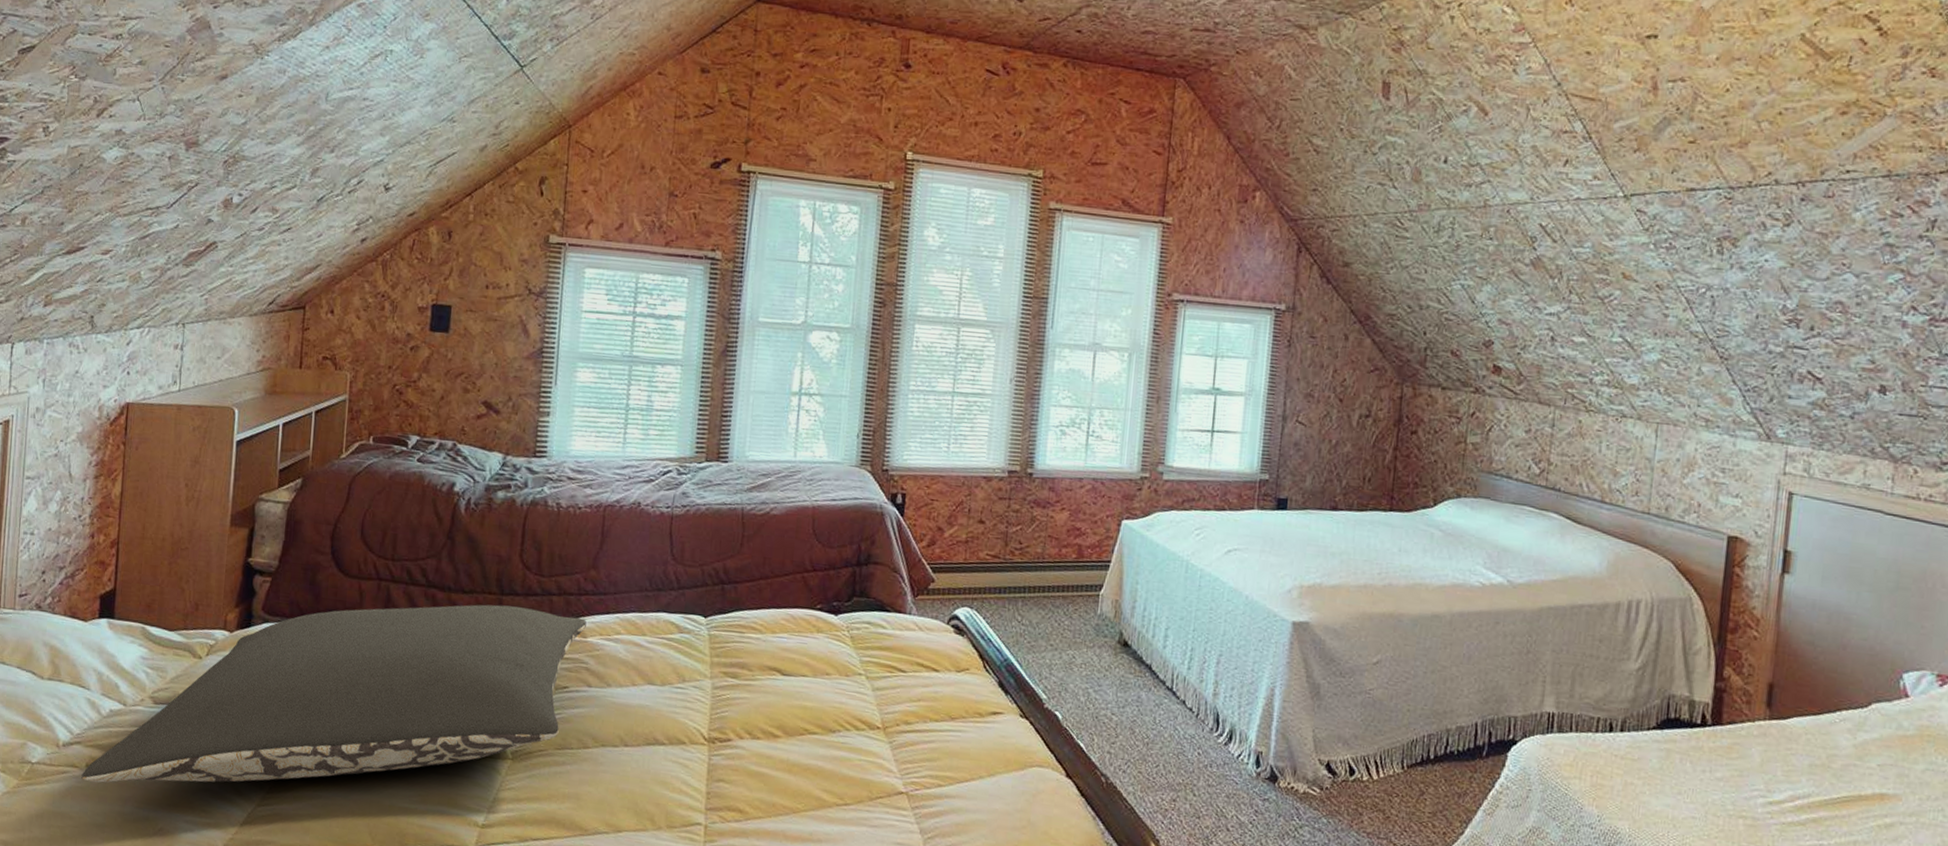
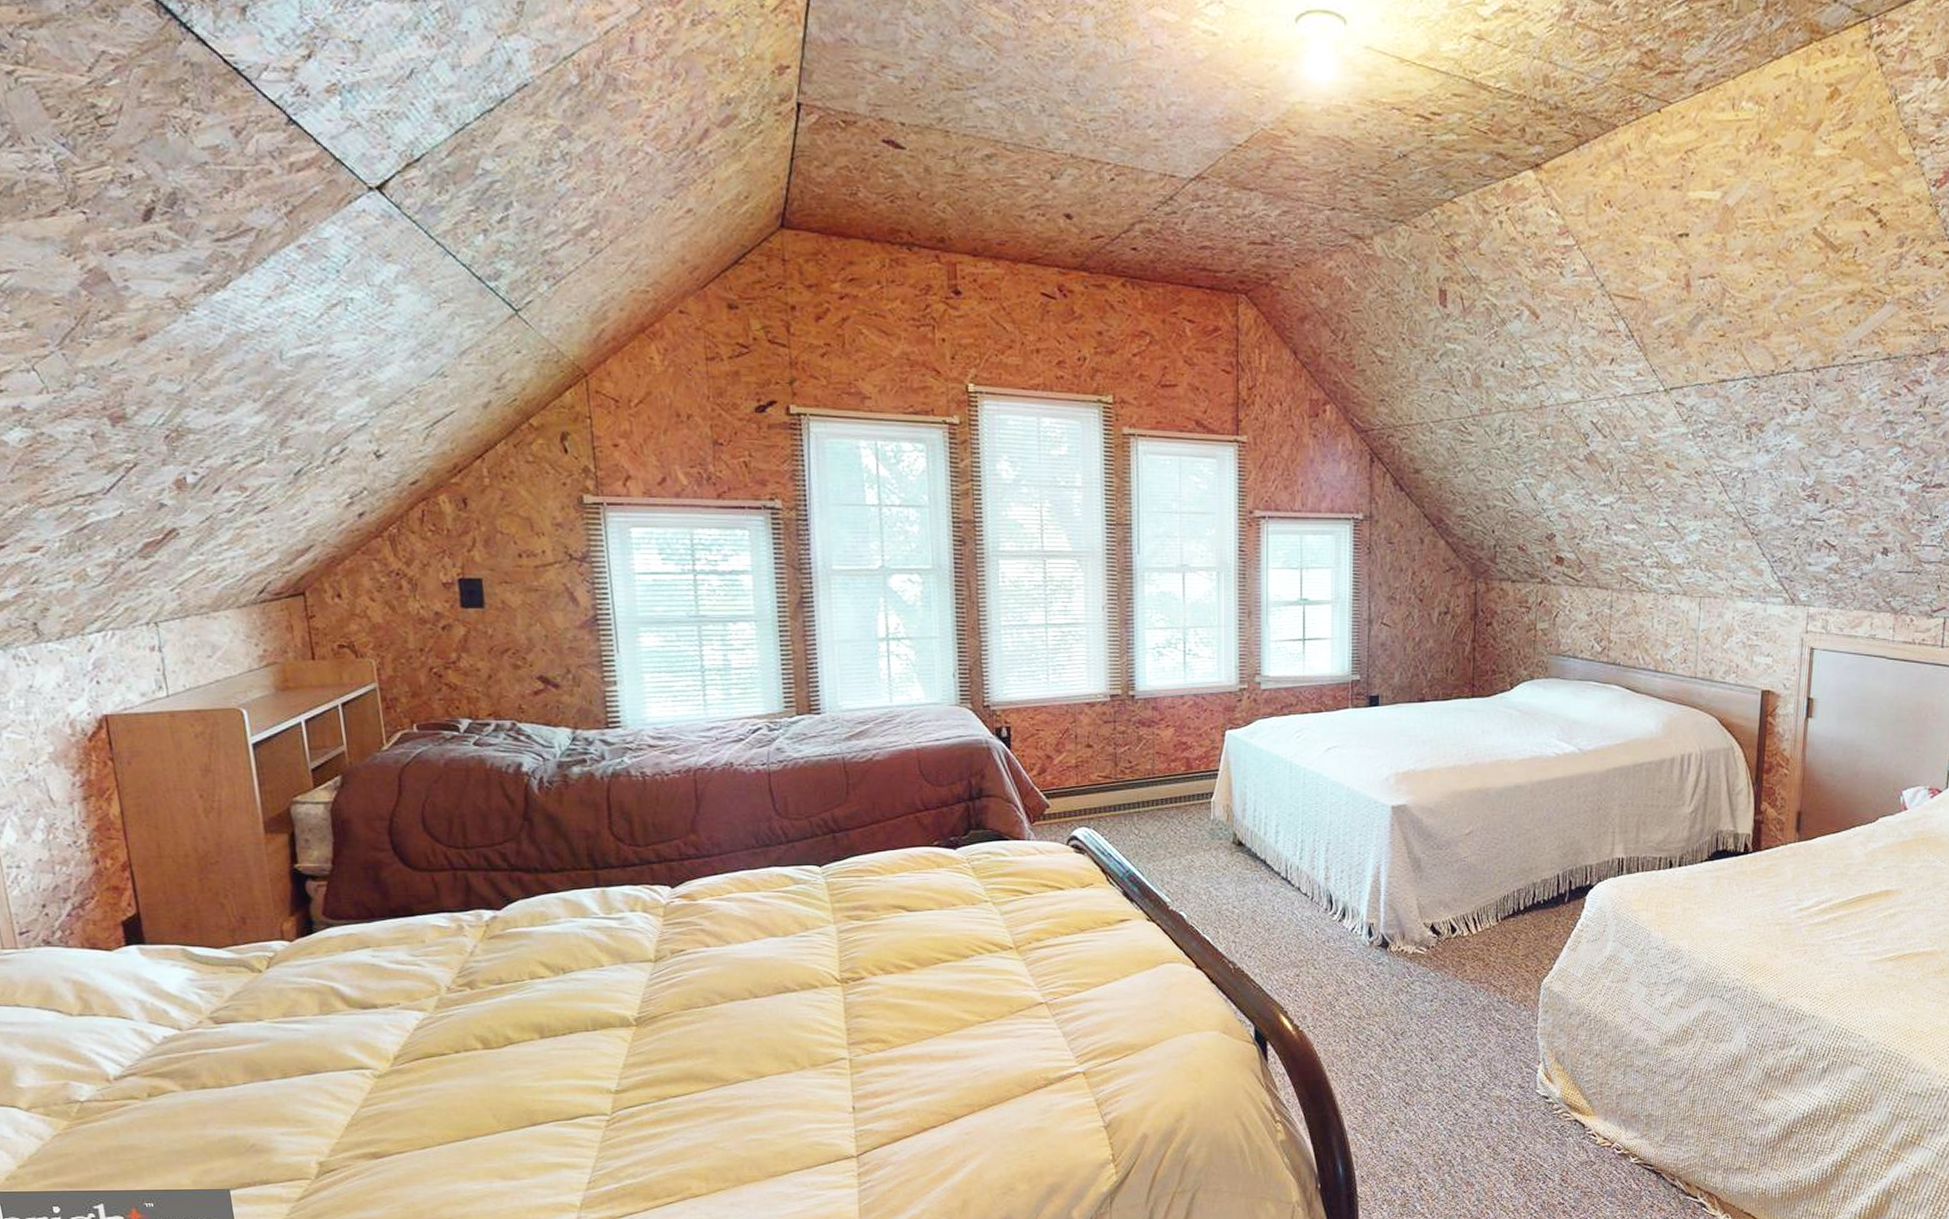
pillow: present [81,604,587,783] -> none [145,879,694,1111]

